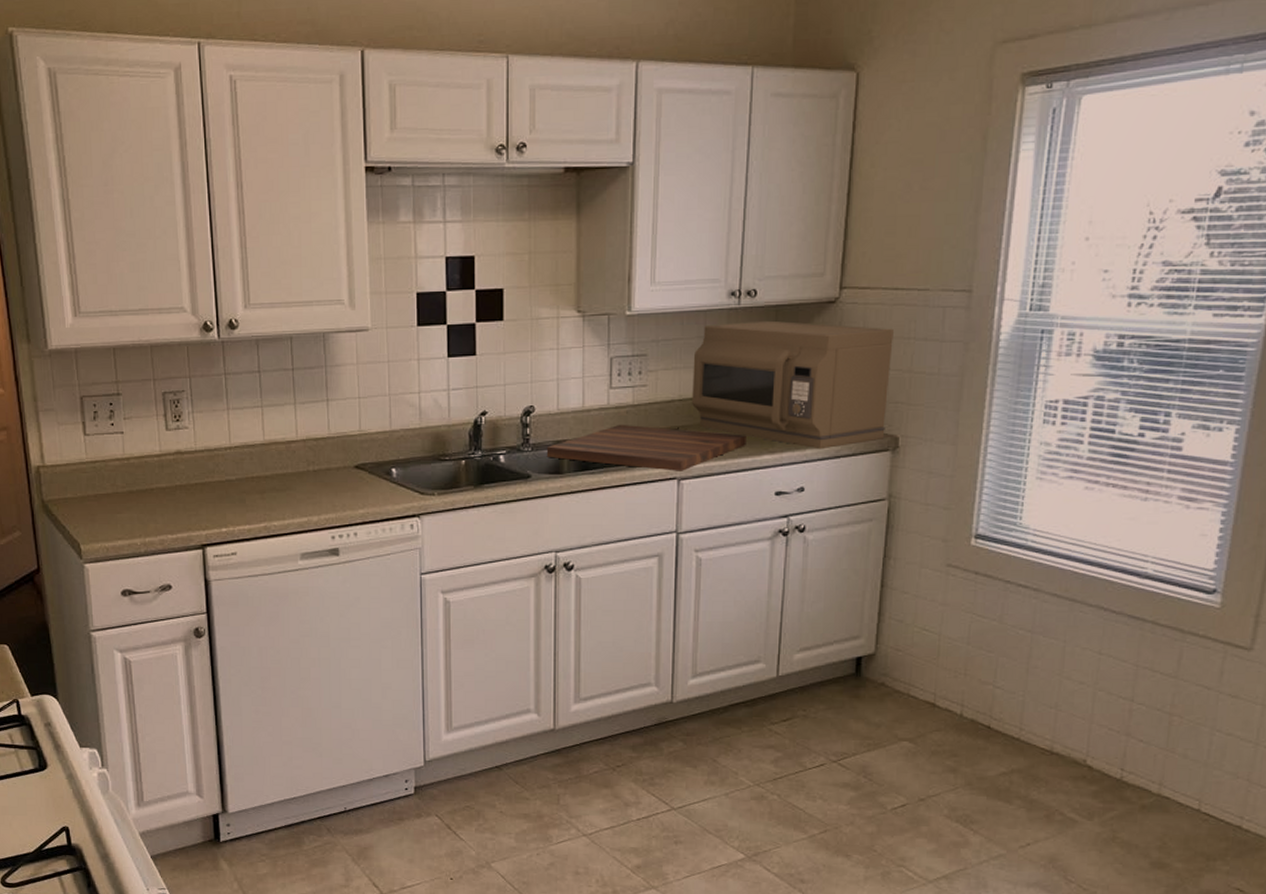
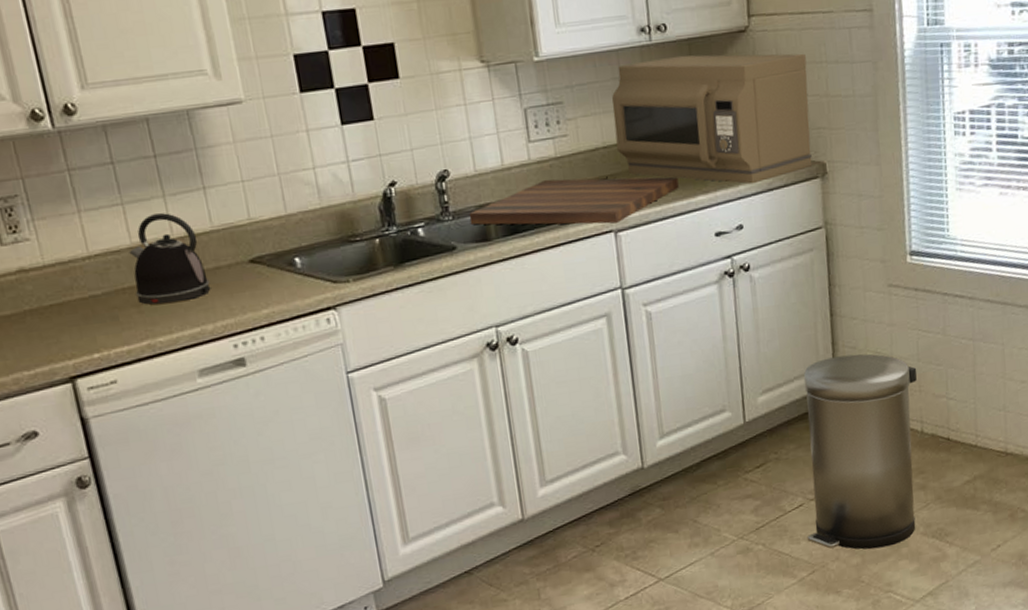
kettle: none [261,418,321,494] -> present [129,213,211,305]
pedal bin: none [824,627,965,822] -> present [803,353,918,549]

